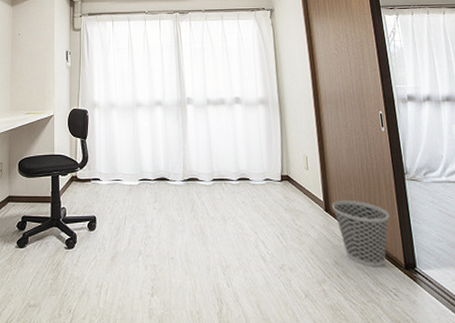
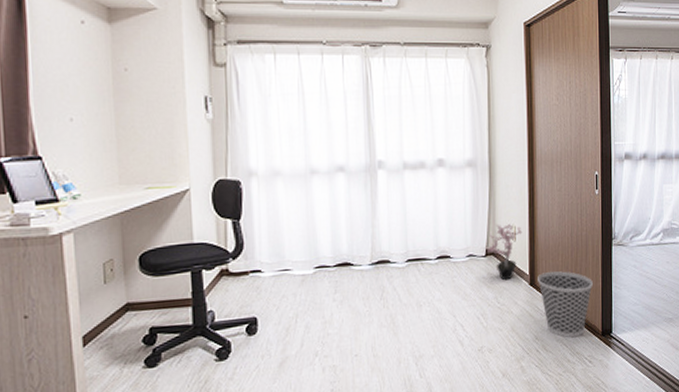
potted plant: none [282,154,314,205] -> present [487,224,522,281]

